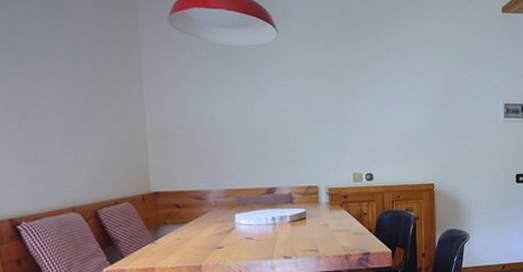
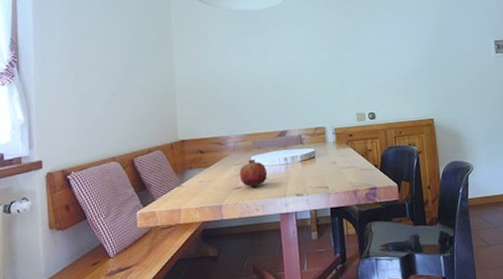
fruit: none [221,217,253,248] -> present [239,159,268,188]

